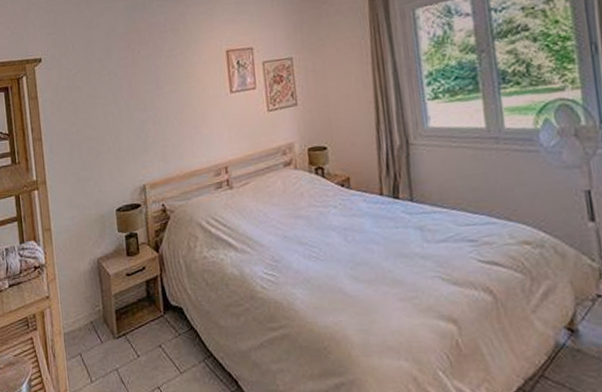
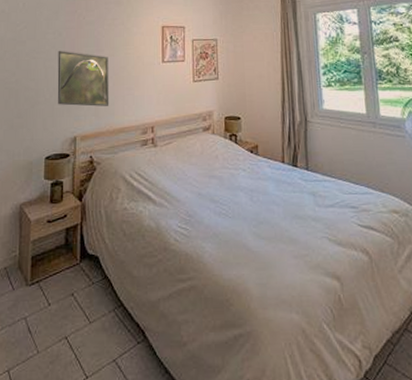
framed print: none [115,92,177,153] -> present [57,50,109,107]

